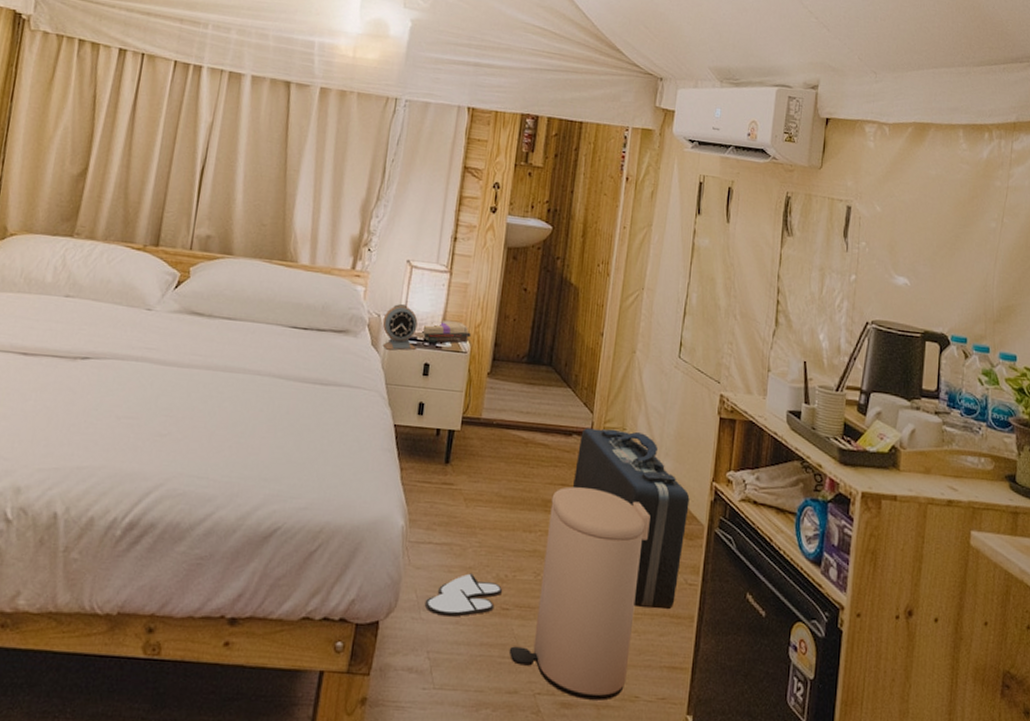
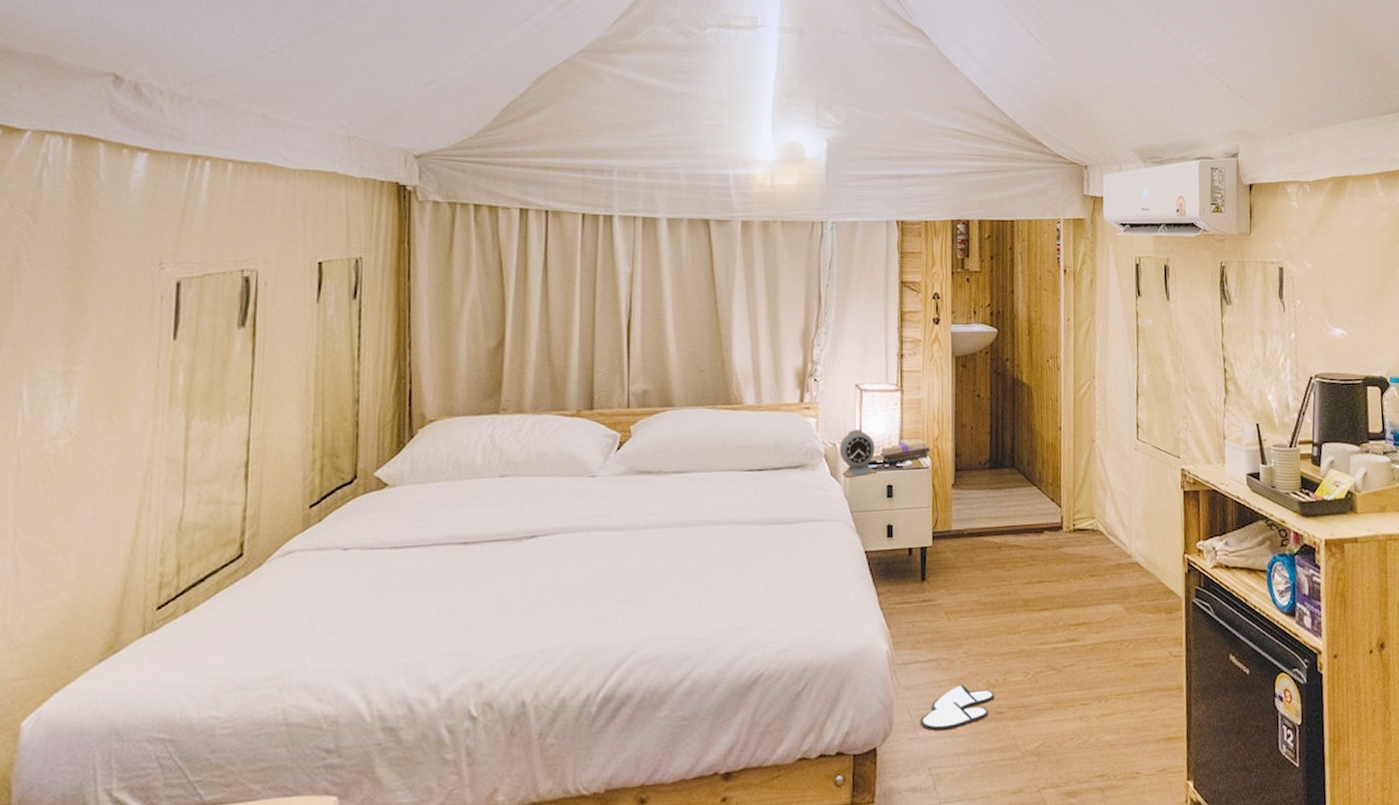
pedal bin: present [508,486,651,701] -> none [1009,580,1130,786]
suitcase: present [572,428,690,610] -> none [1050,517,1165,688]

